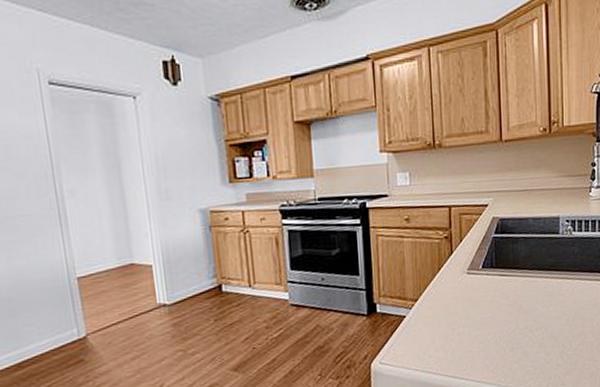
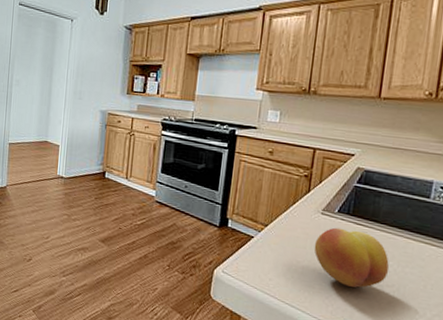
fruit: none [466,282,536,341] -> present [314,227,390,288]

